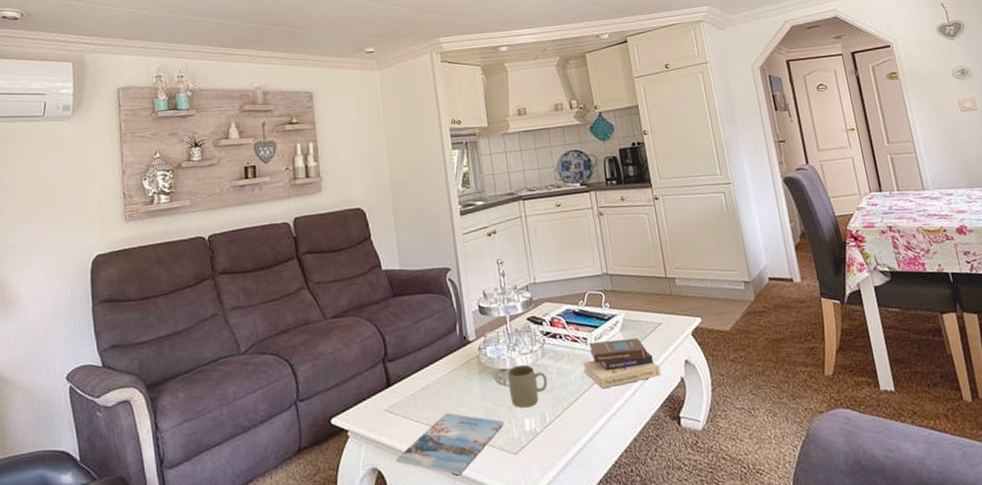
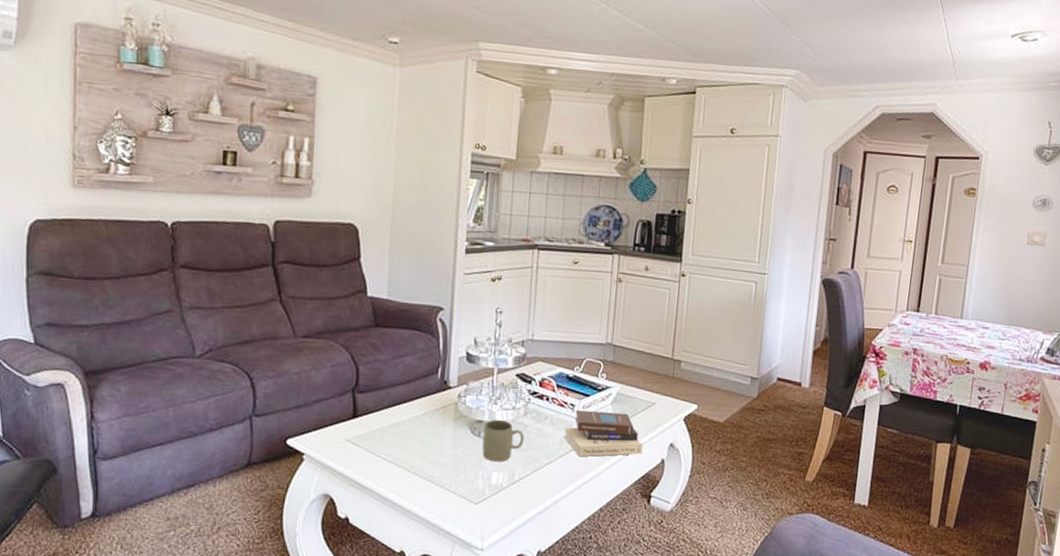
magazine: present [396,413,505,476] -> none [350,454,471,515]

